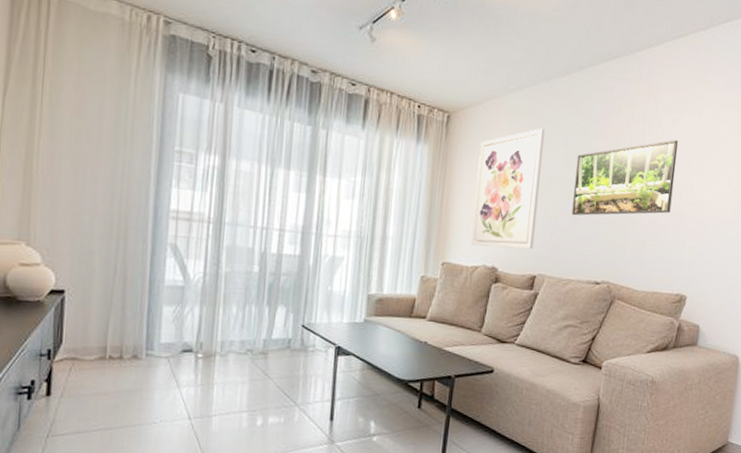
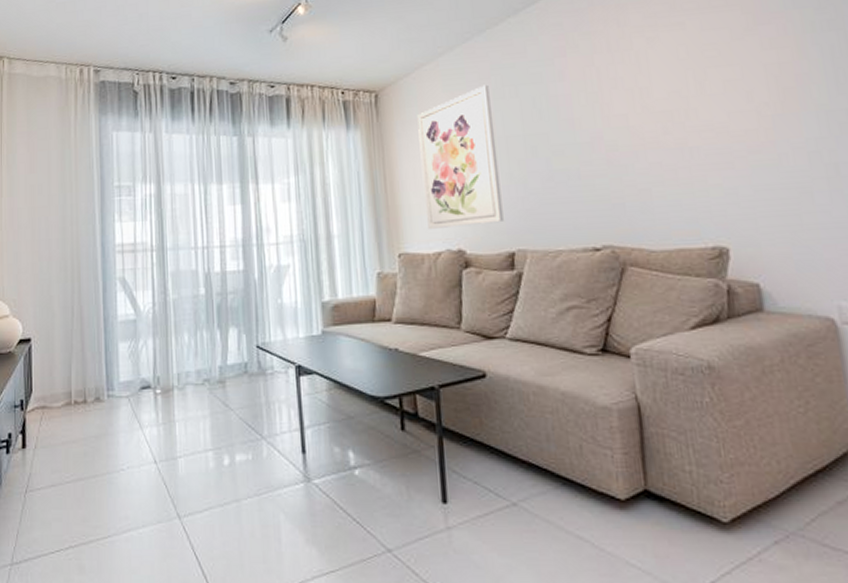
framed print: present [572,140,678,216] -> none [534,62,675,175]

